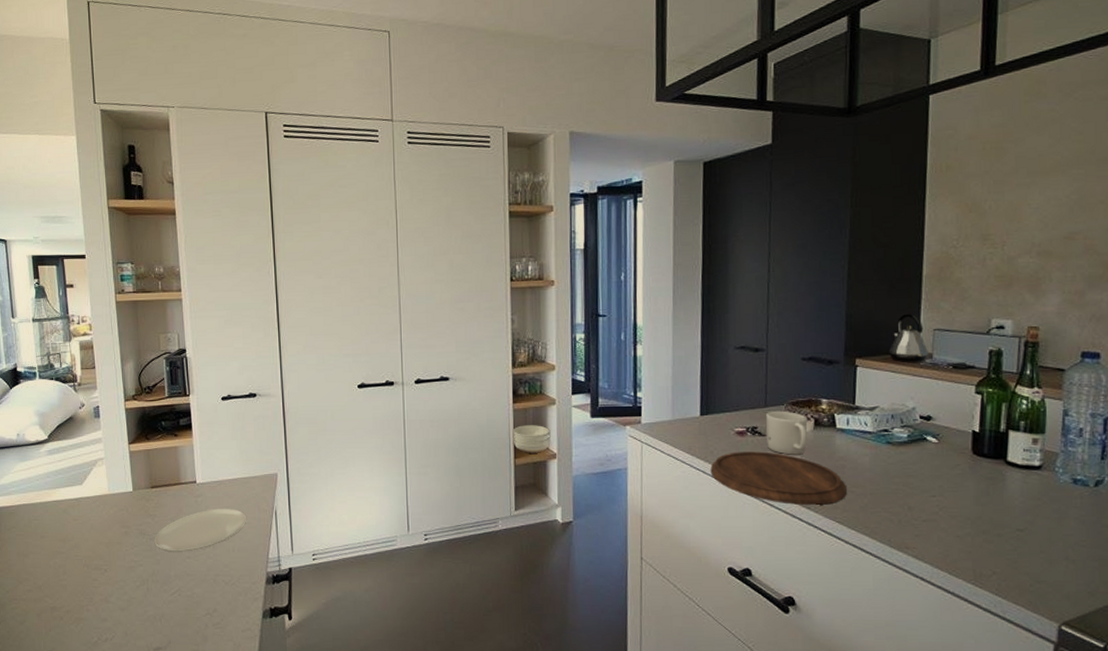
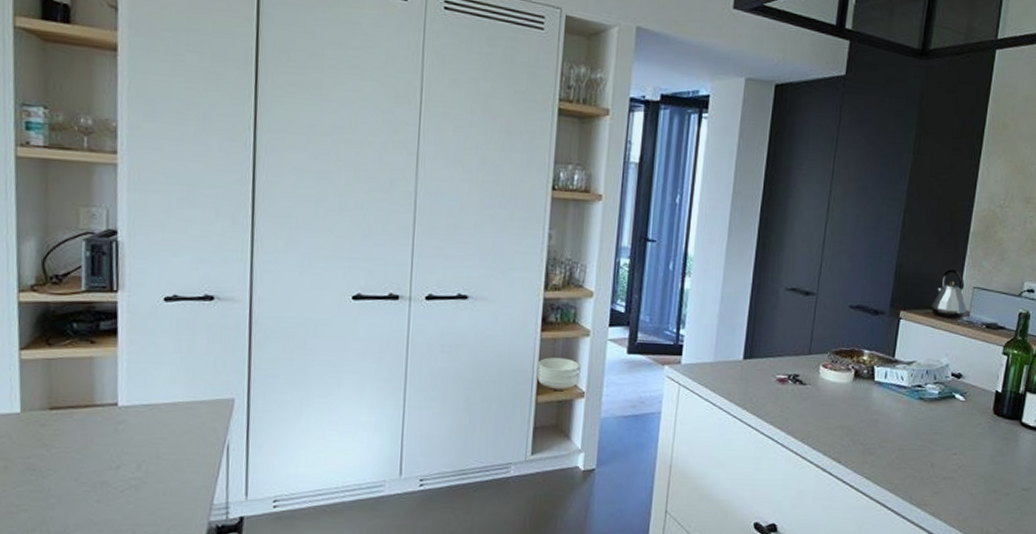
plate: present [154,509,247,552] -> none [48,440,187,494]
cutting board: present [710,451,847,506] -> none [747,400,877,460]
mug: present [765,410,808,455] -> none [806,359,849,407]

